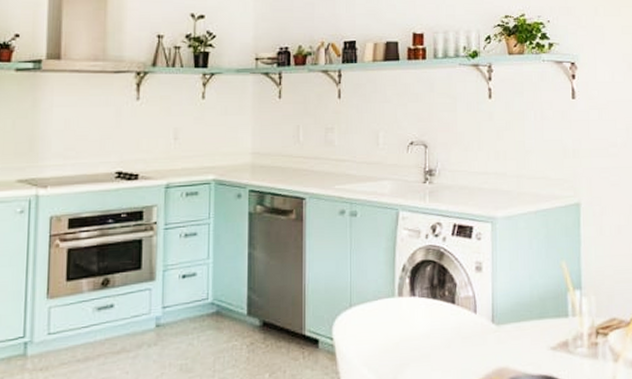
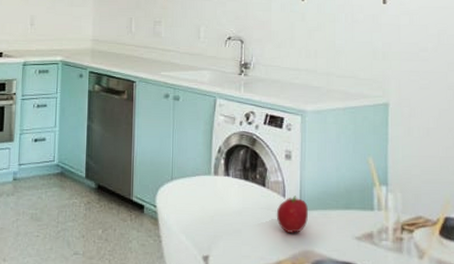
fruit: none [467,310,501,352] -> present [276,196,308,233]

